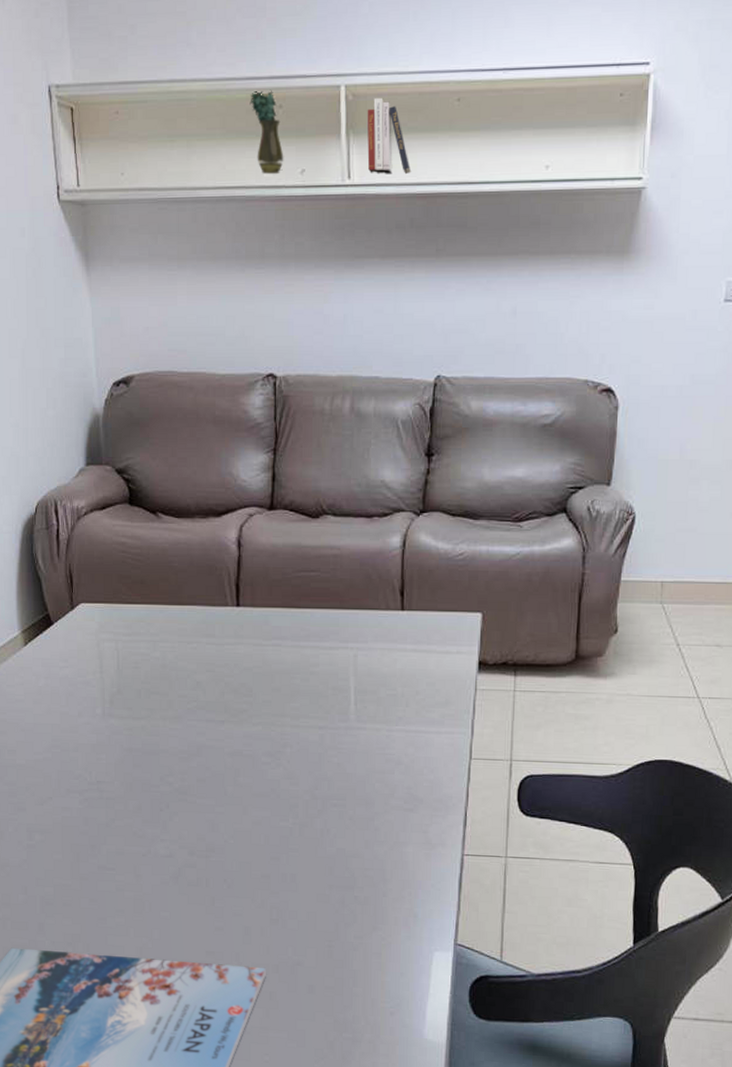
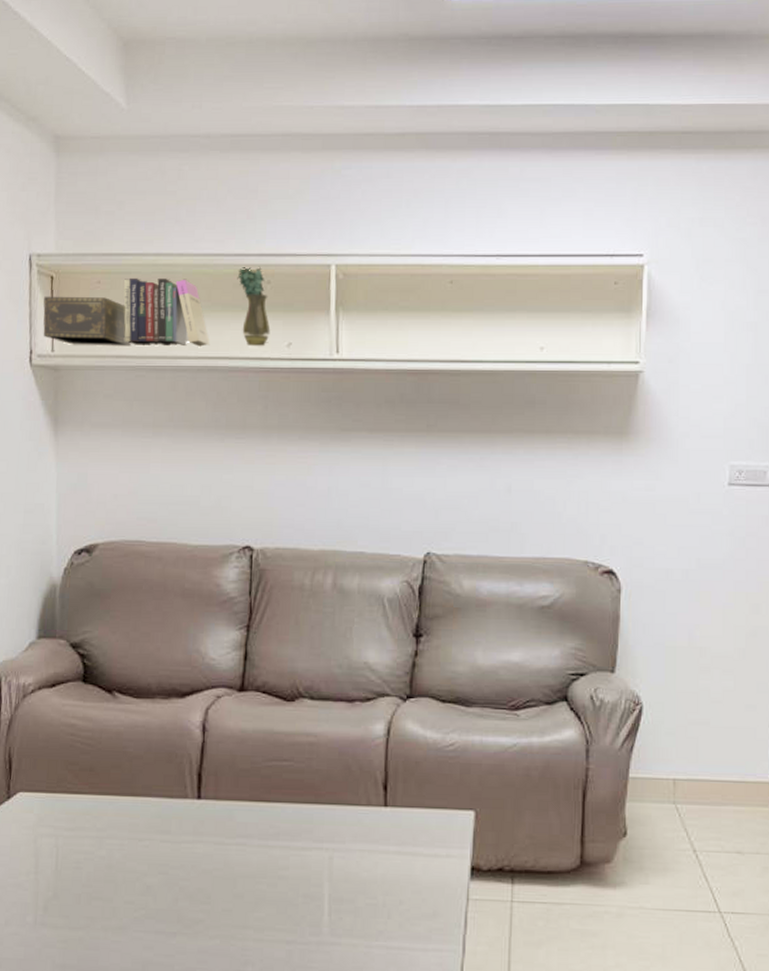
decorative box: none [66,128,153,180] -> present [43,296,132,346]
books: none [141,106,227,178] -> present [124,279,210,348]
books: present [367,97,412,175] -> none [357,277,403,351]

